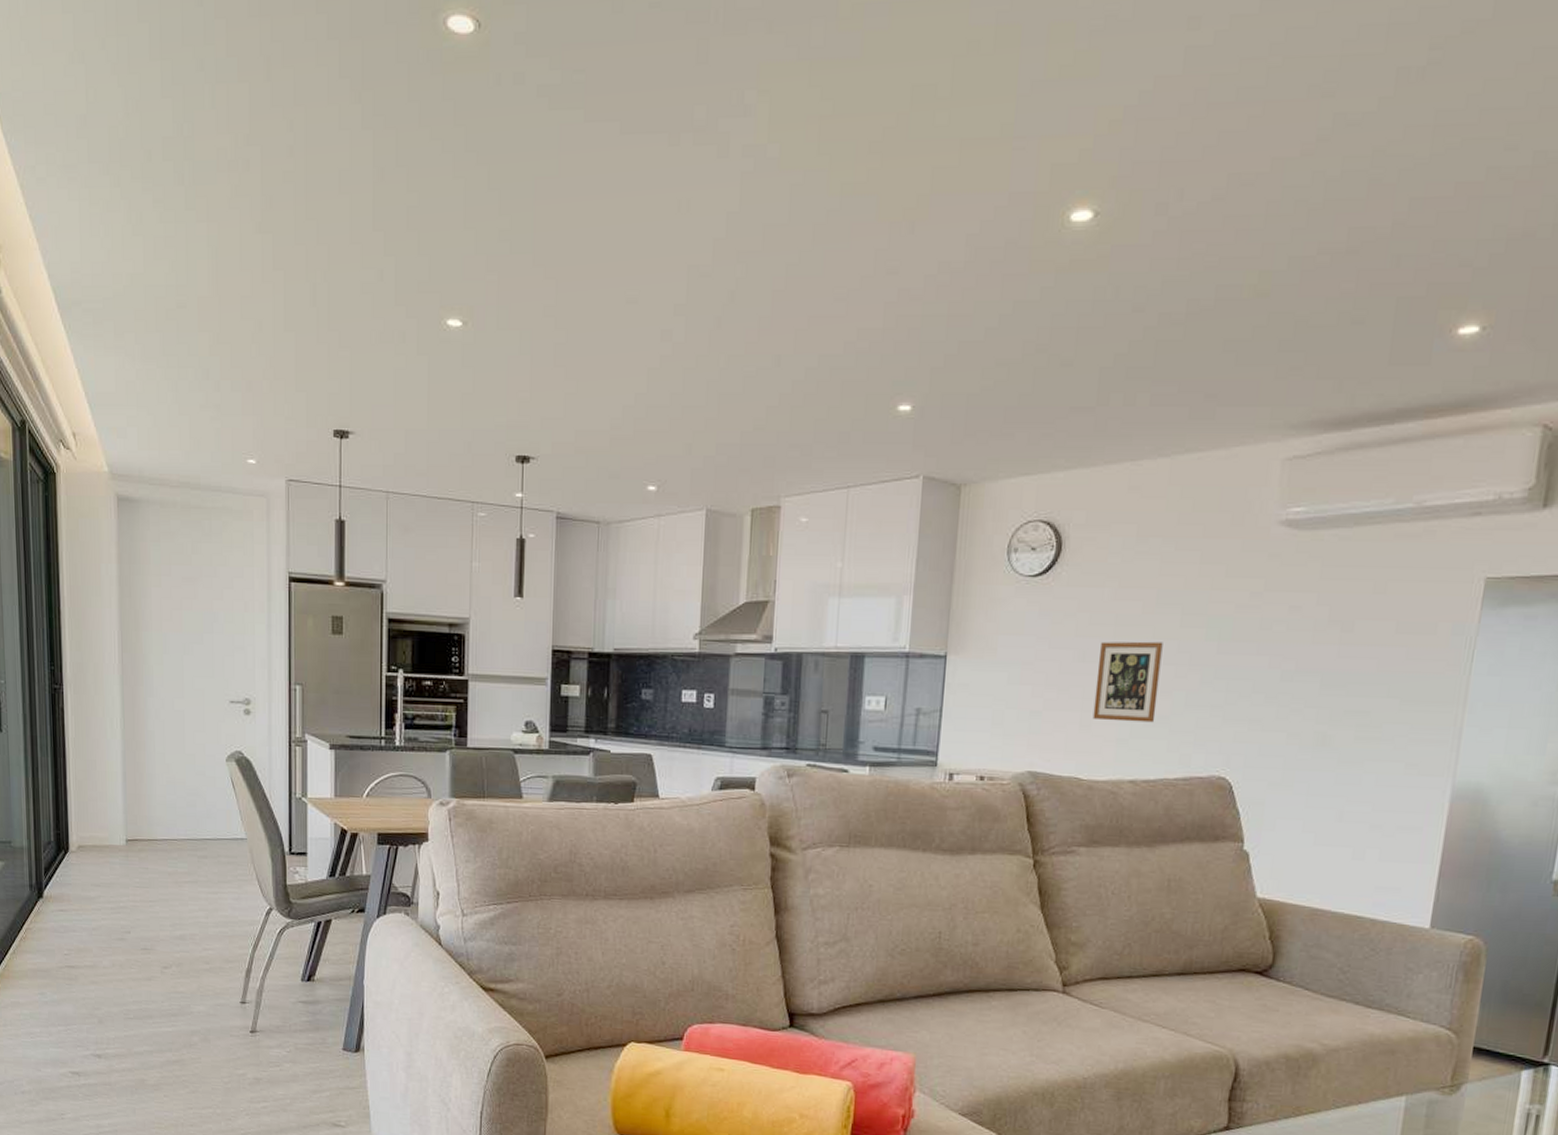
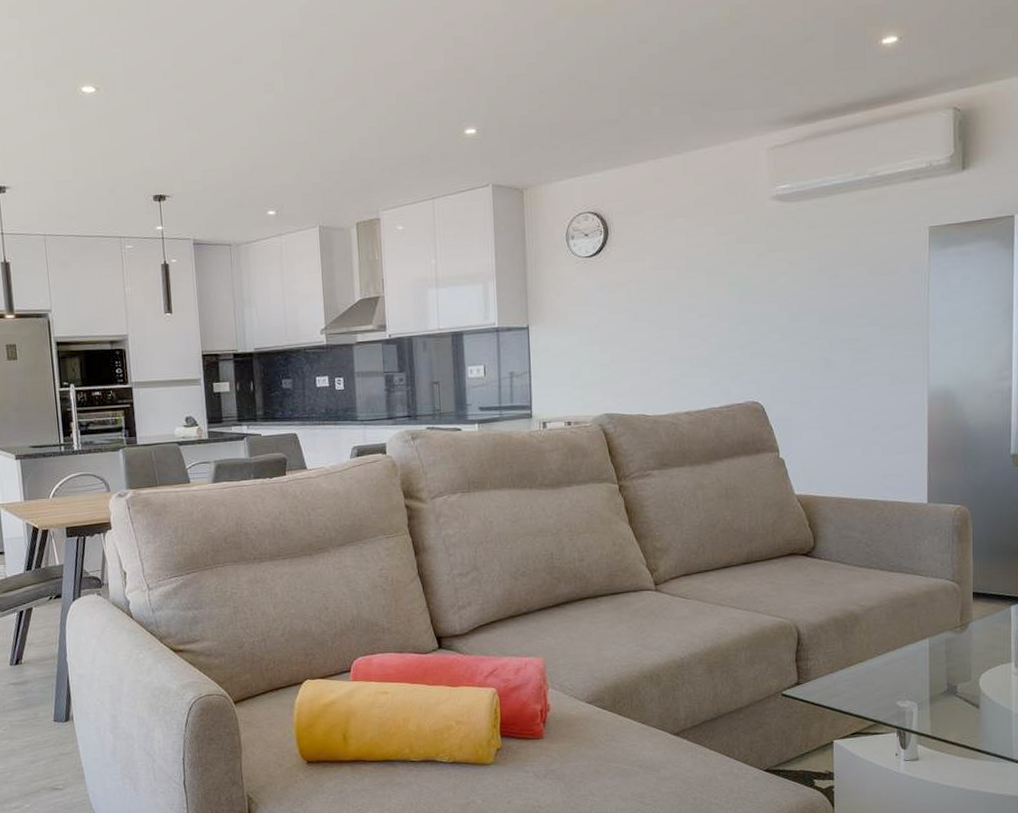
picture frame: present [1092,641,1163,723] -> none [648,299,698,367]

